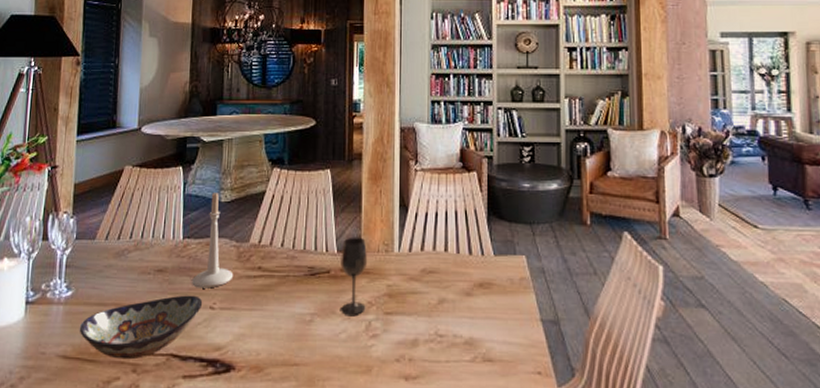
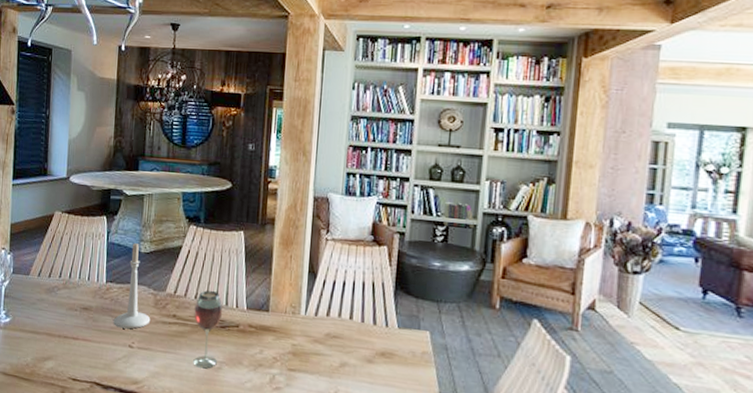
decorative bowl: present [79,295,203,360] -> none [16,332,123,383]
wineglass: none [281,237,311,323] -> present [193,290,222,369]
wine glass: present [341,237,368,316] -> none [247,296,275,368]
books: none [529,121,558,147] -> present [443,201,474,229]

